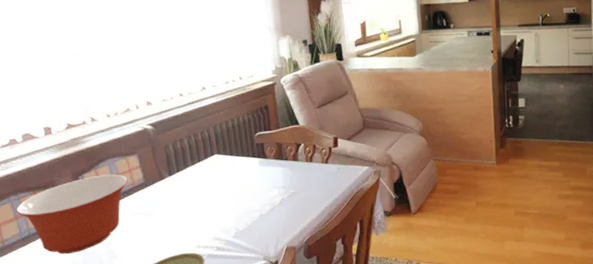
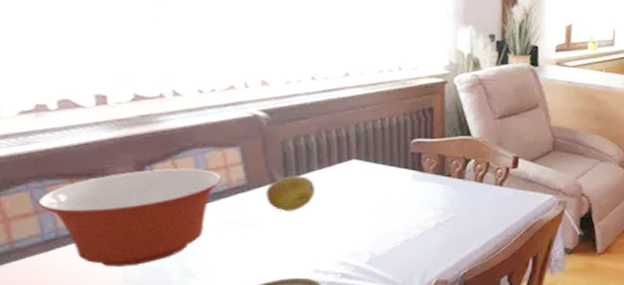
fruit: none [158,171,192,201] -> present [266,175,316,211]

